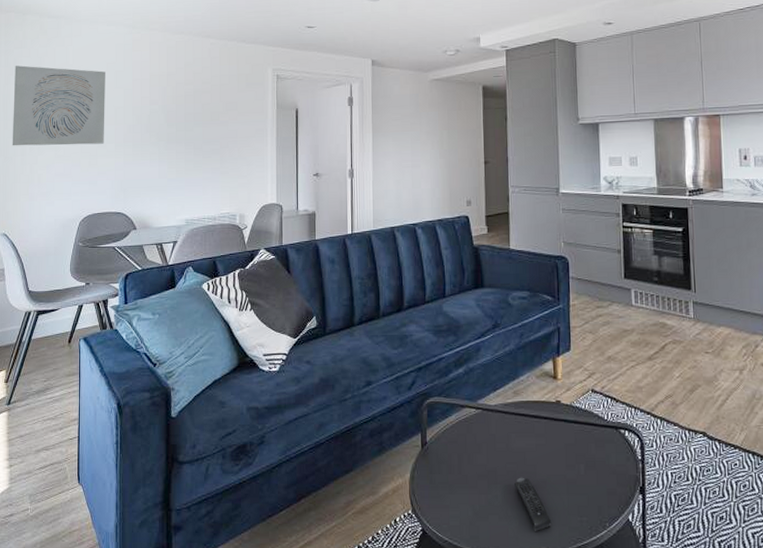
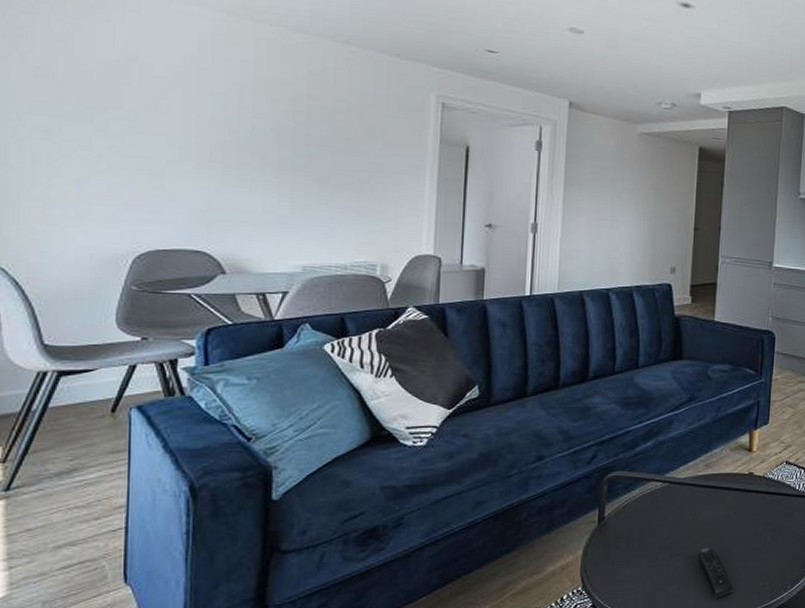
wall art: present [12,65,105,146] -> none [14,38,181,161]

